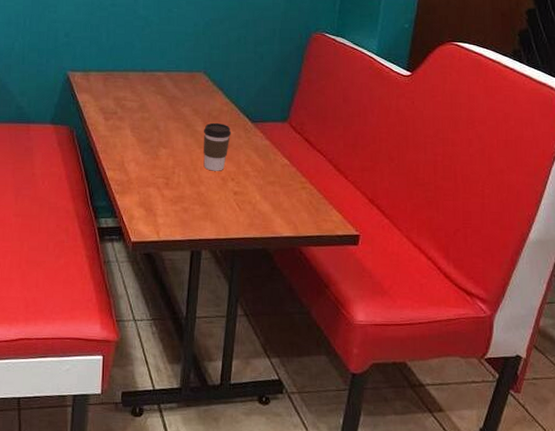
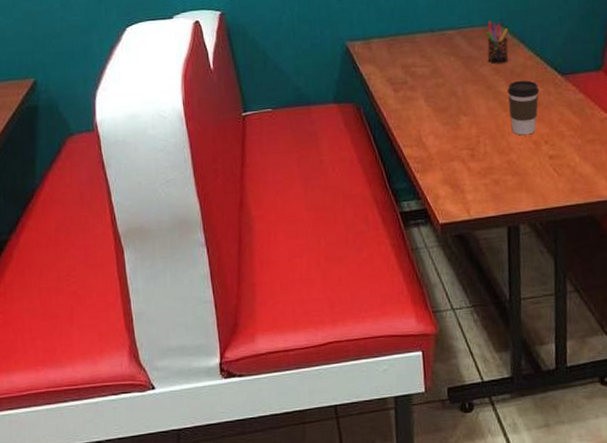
pen holder: none [189,68,209,107] -> present [486,21,509,65]

